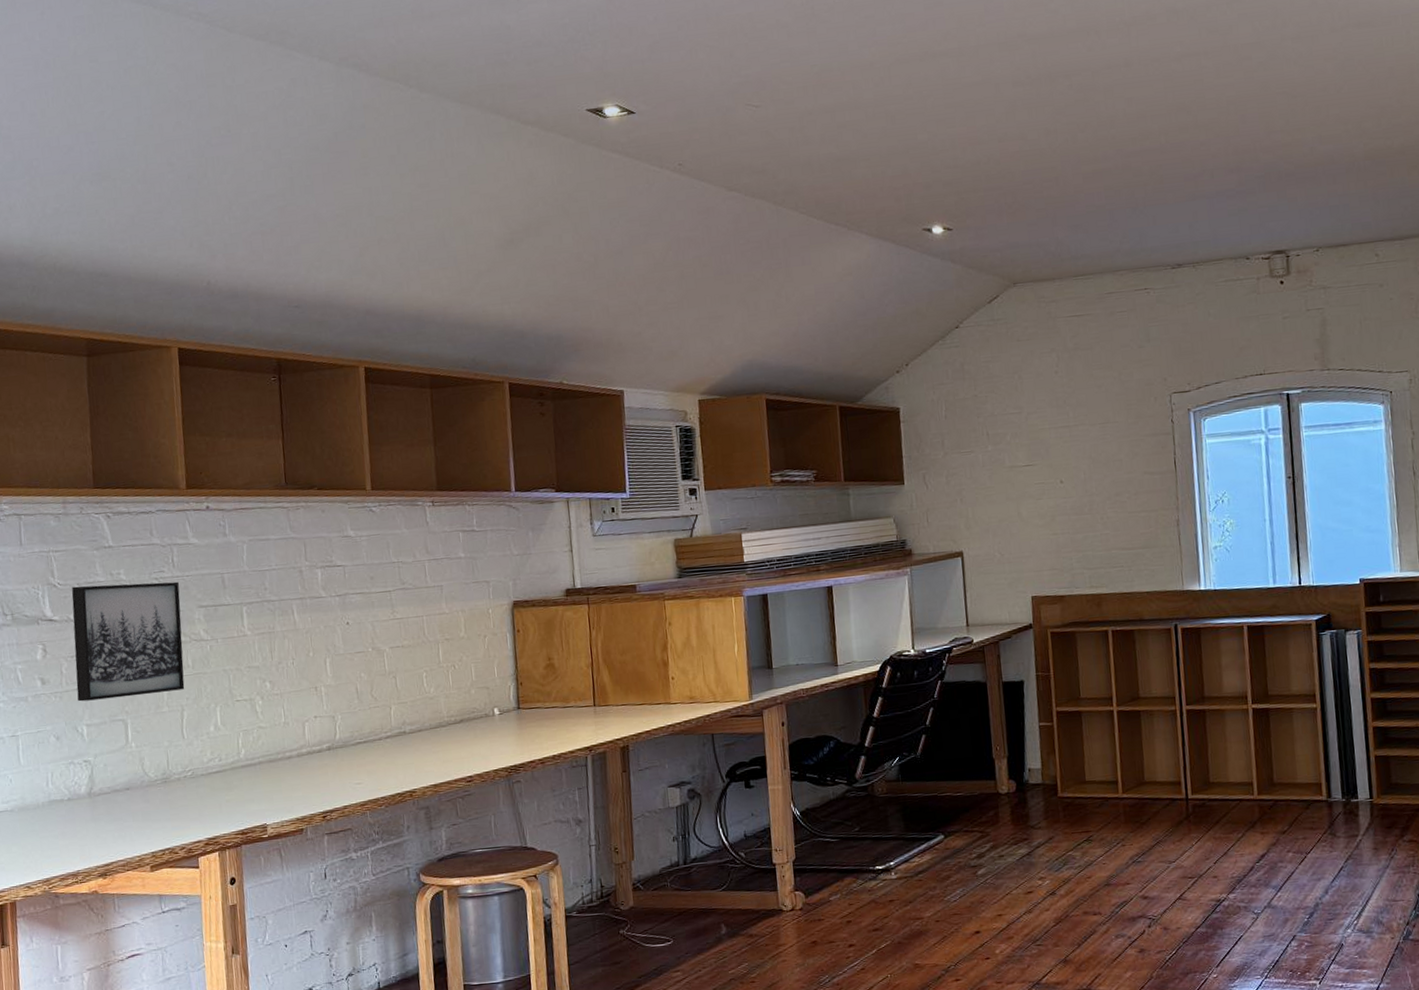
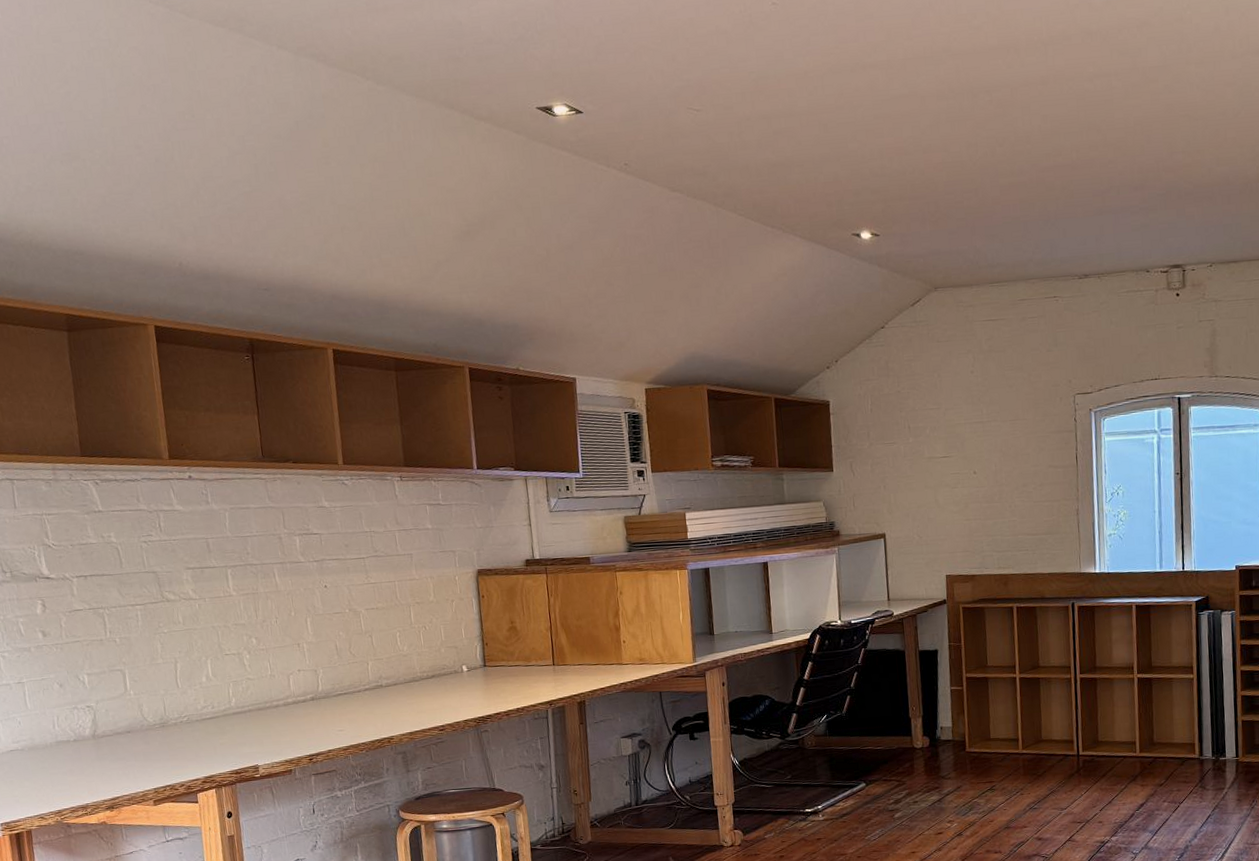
wall art: present [71,581,185,702] -> none [66,545,177,653]

